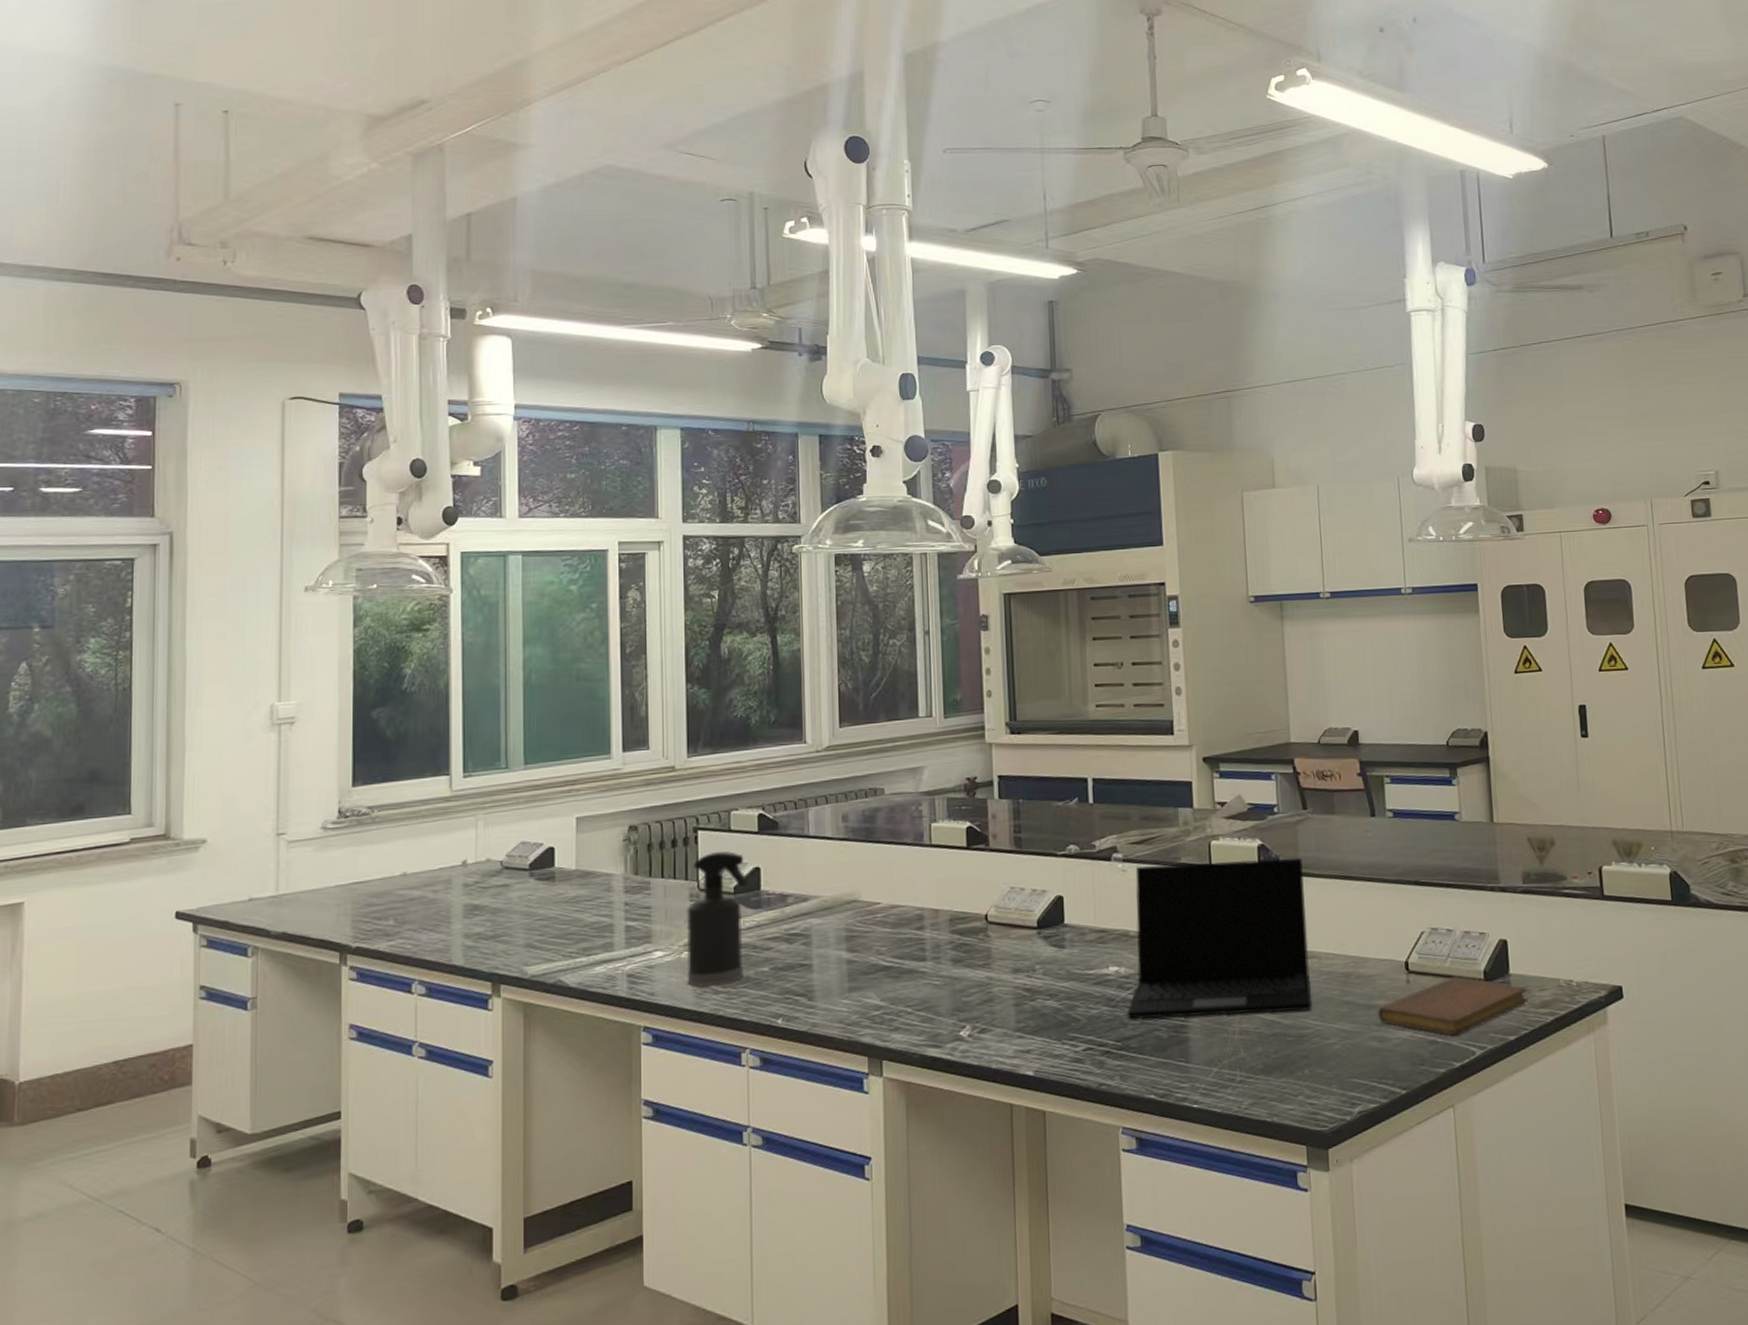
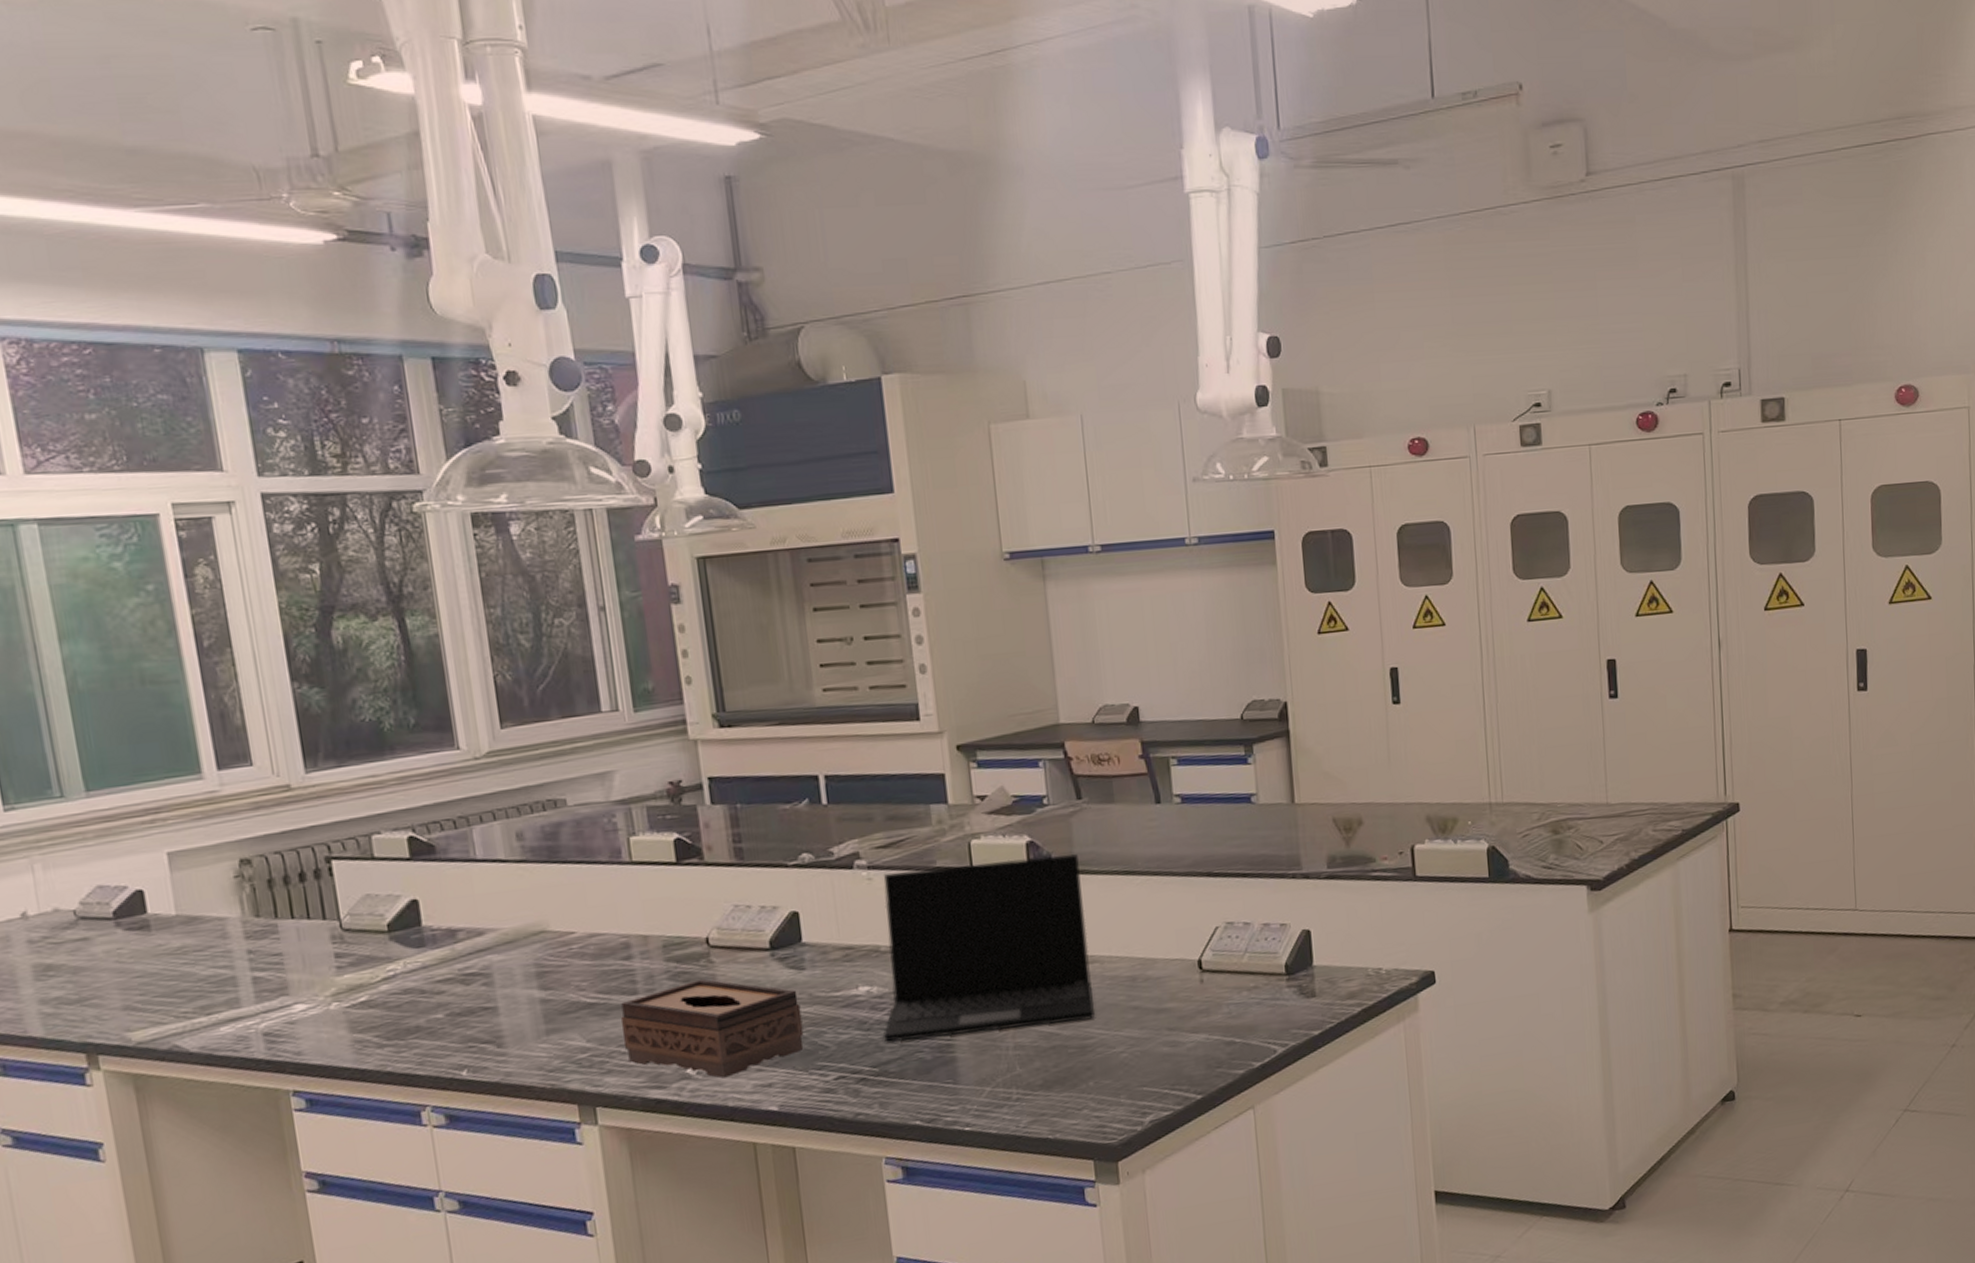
spray bottle: present [687,851,749,986] -> none [330,883,413,1041]
tissue box: none [910,951,1060,1042] -> present [621,978,804,1079]
notebook: present [1378,975,1528,1036] -> none [1169,971,1334,1035]

